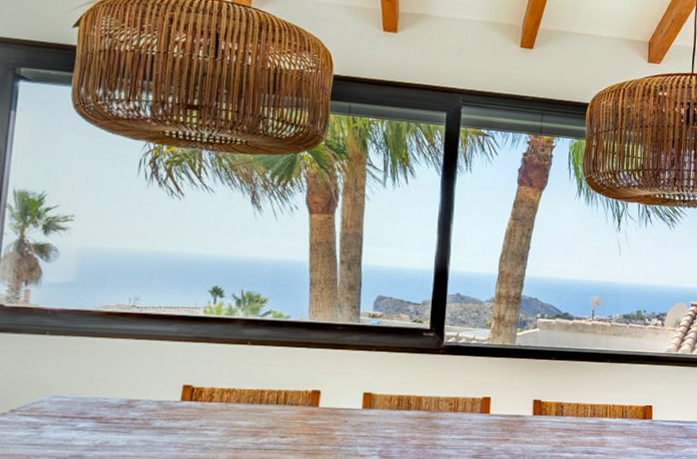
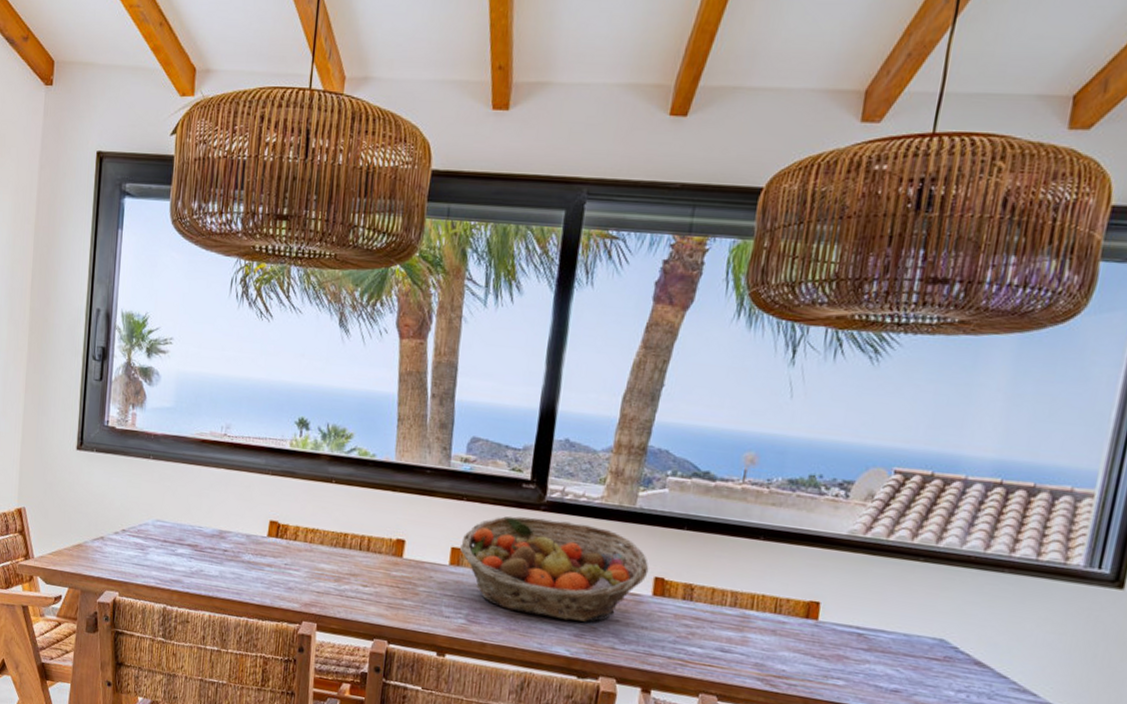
fruit basket: none [371,360,529,445] -> present [459,516,649,622]

